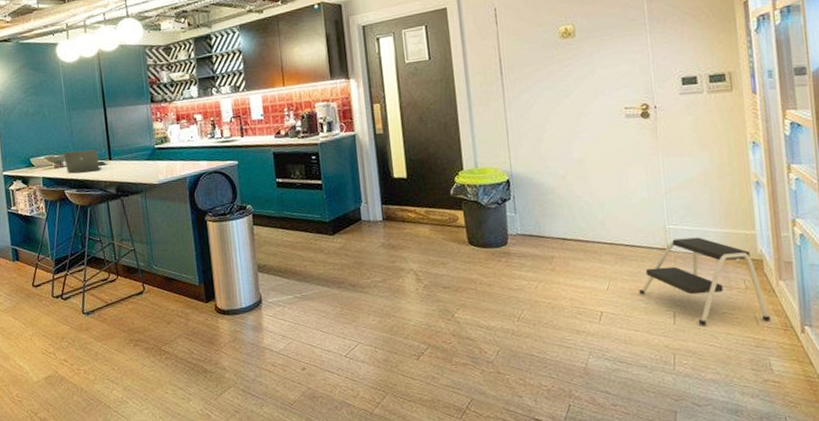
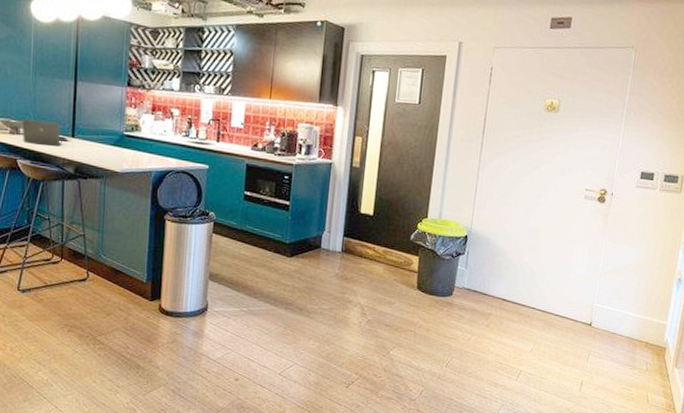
step stool: present [639,237,770,325] -> none [557,317,659,401]

